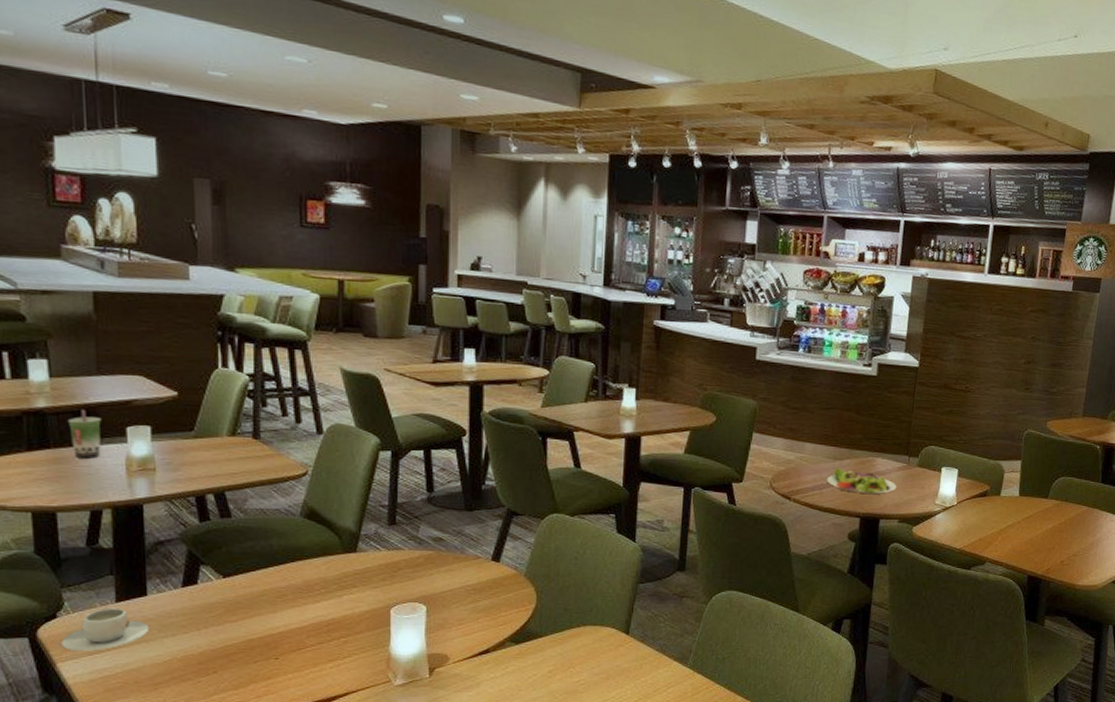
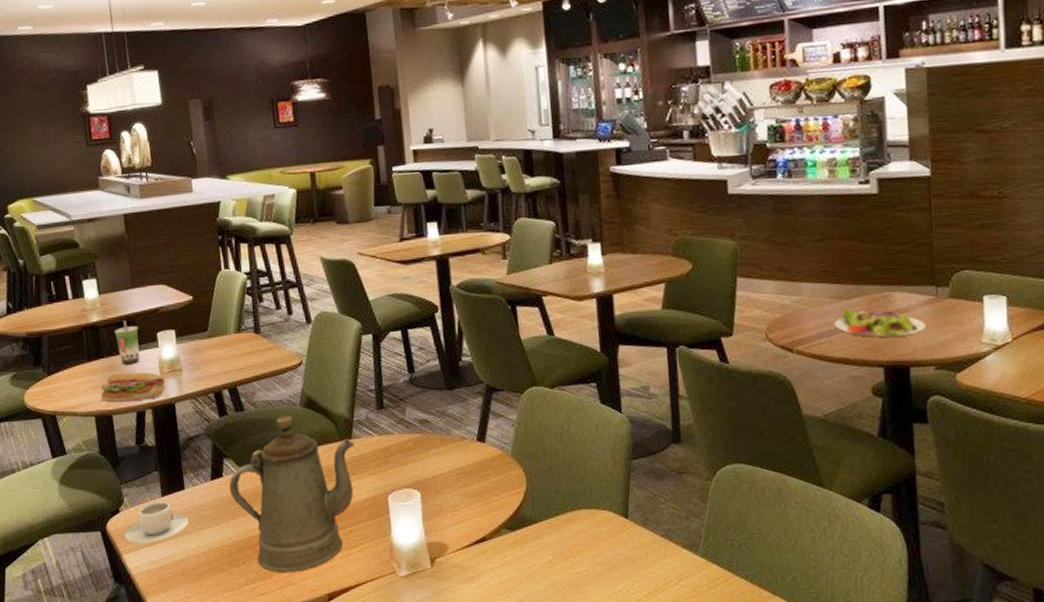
sandwich: none [41,467,133,499] -> present [100,372,166,403]
coffee pot: none [205,525,359,681] -> present [229,415,355,572]

